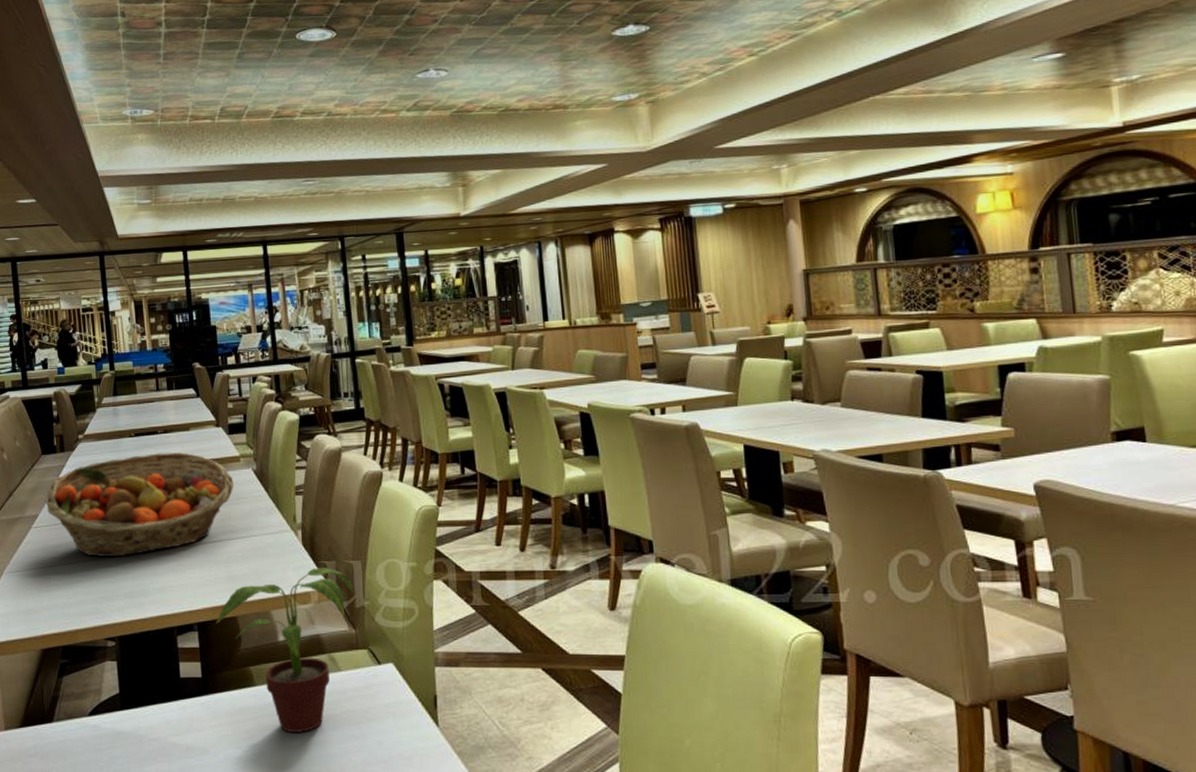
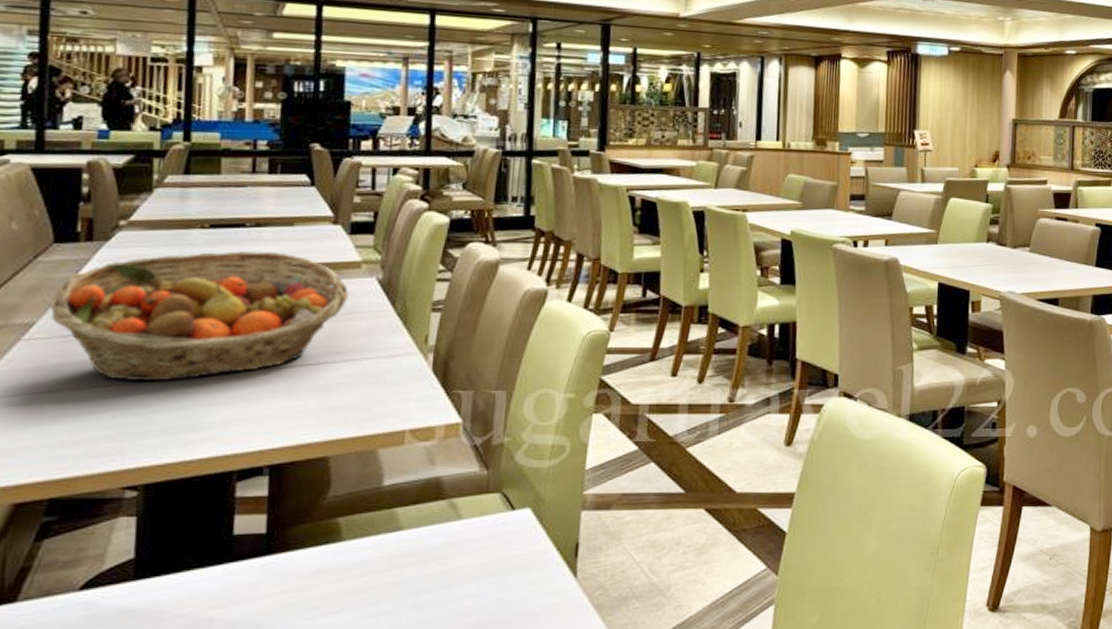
potted plant: present [216,567,354,732] -> none [297,398,493,595]

